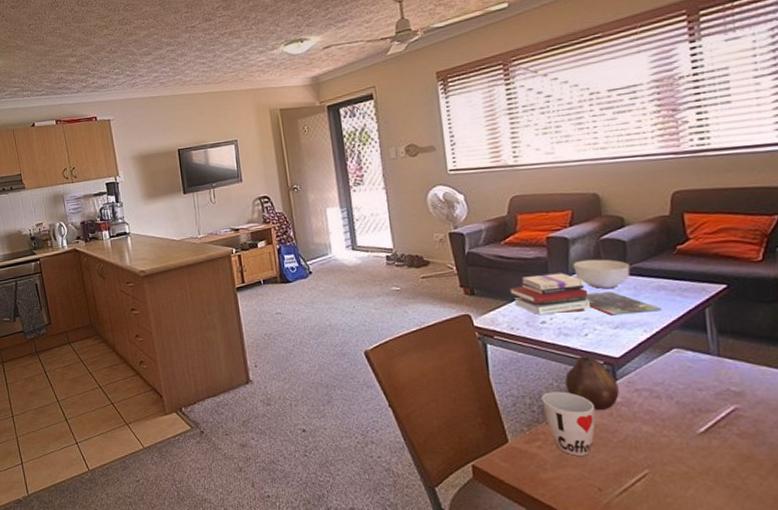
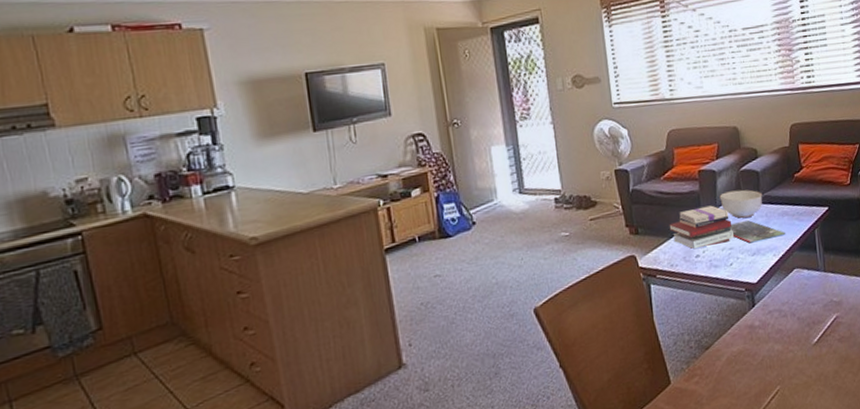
cup: present [541,391,596,456] -> none [697,323,741,386]
fruit: present [565,354,619,410] -> none [716,284,757,337]

